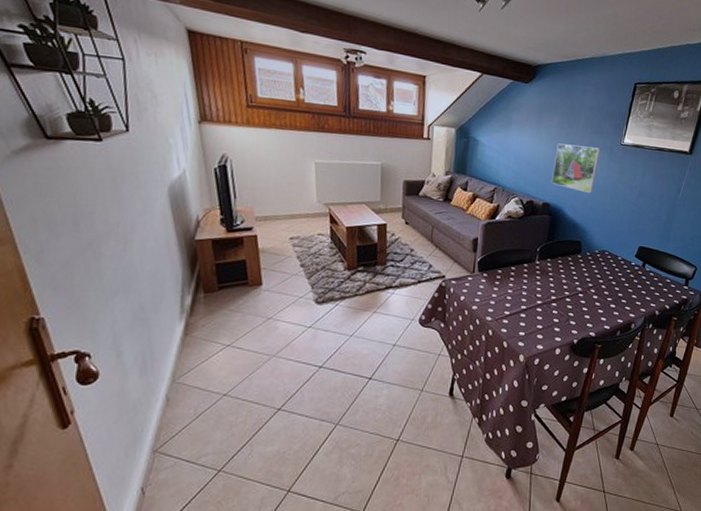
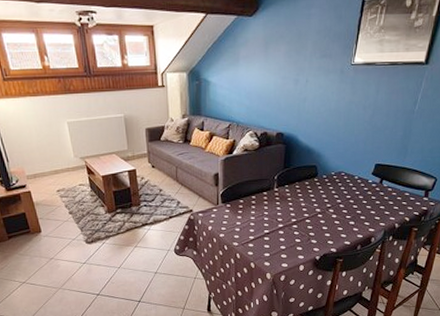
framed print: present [551,143,601,194] -> none [283,71,331,119]

